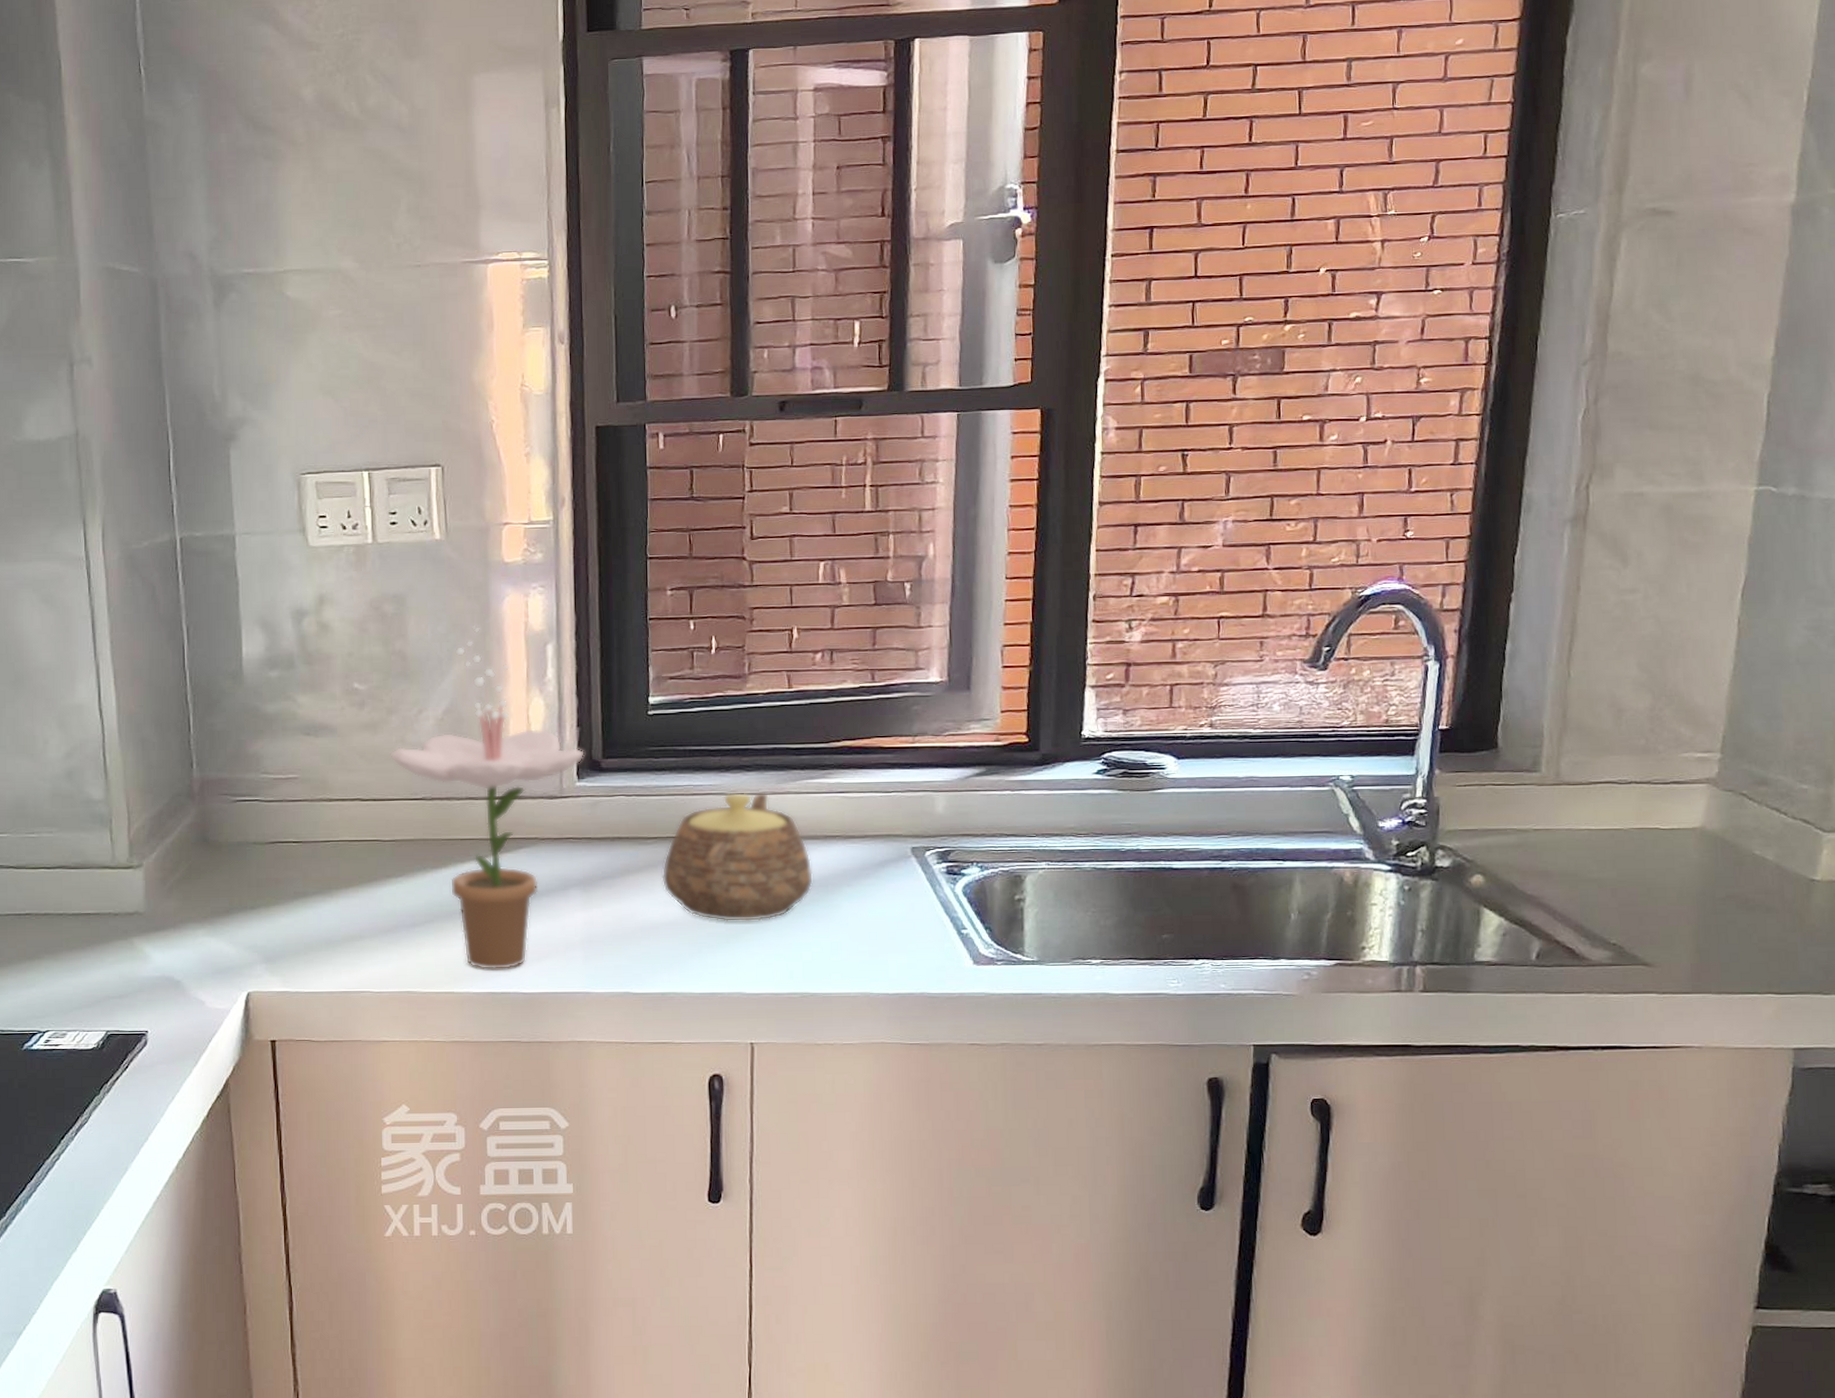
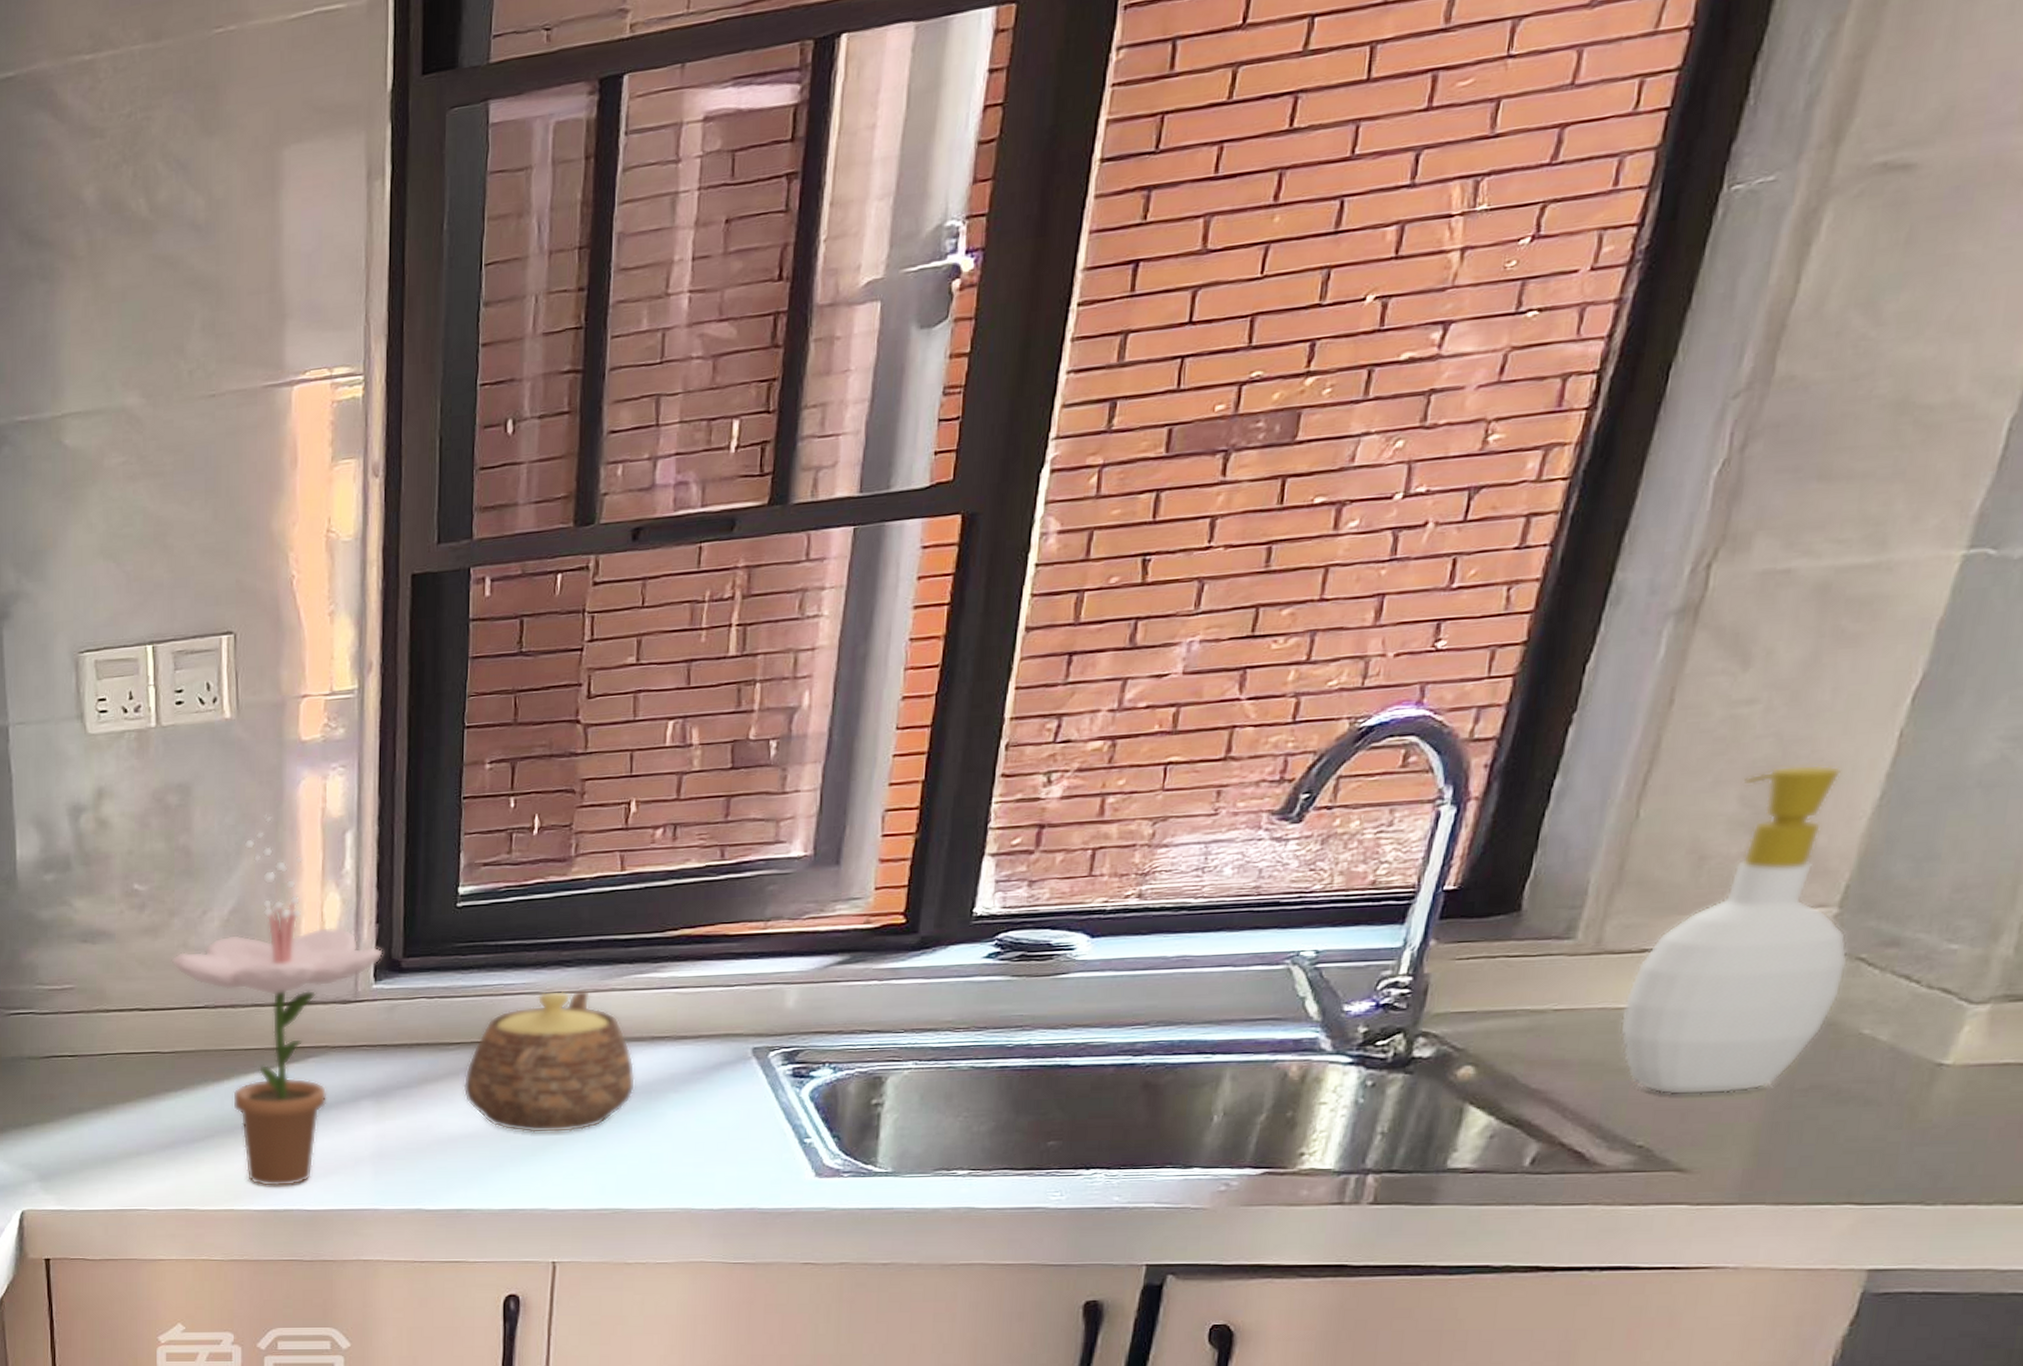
soap bottle: none [1583,641,1735,902] -> present [1619,764,1848,1096]

